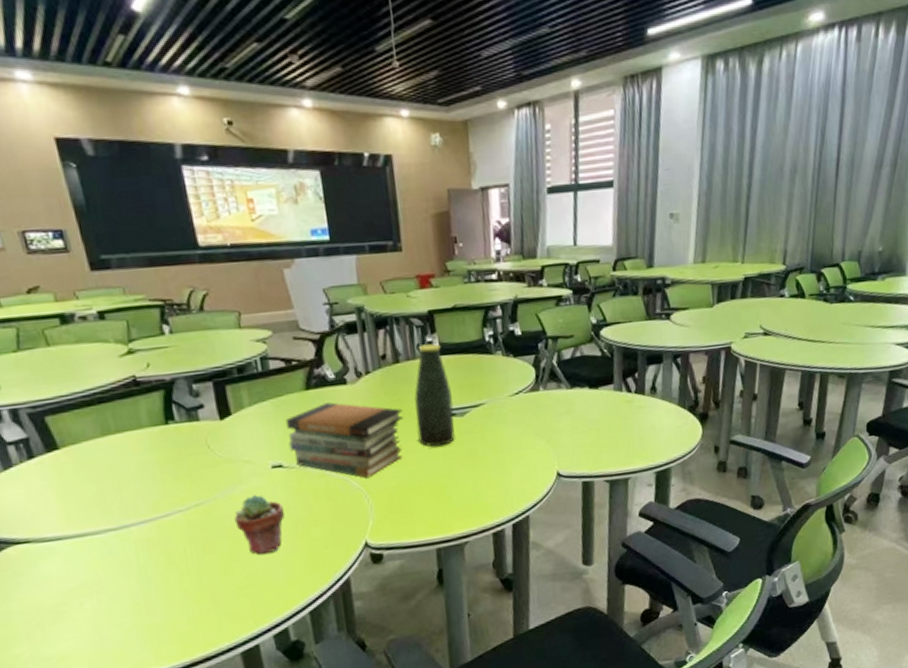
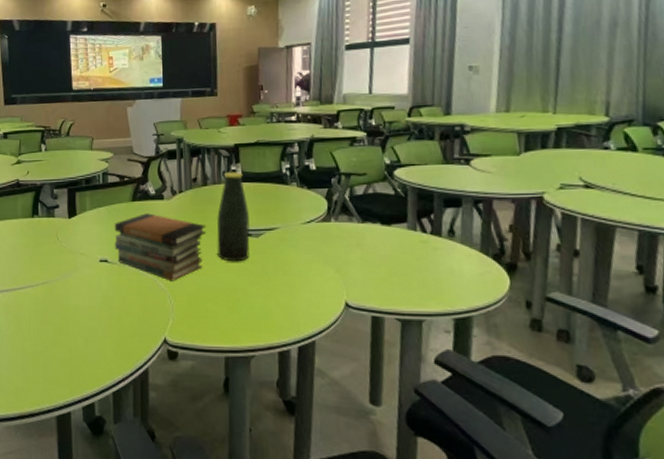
potted succulent: present [234,495,284,555] -> none [67,282,104,334]

